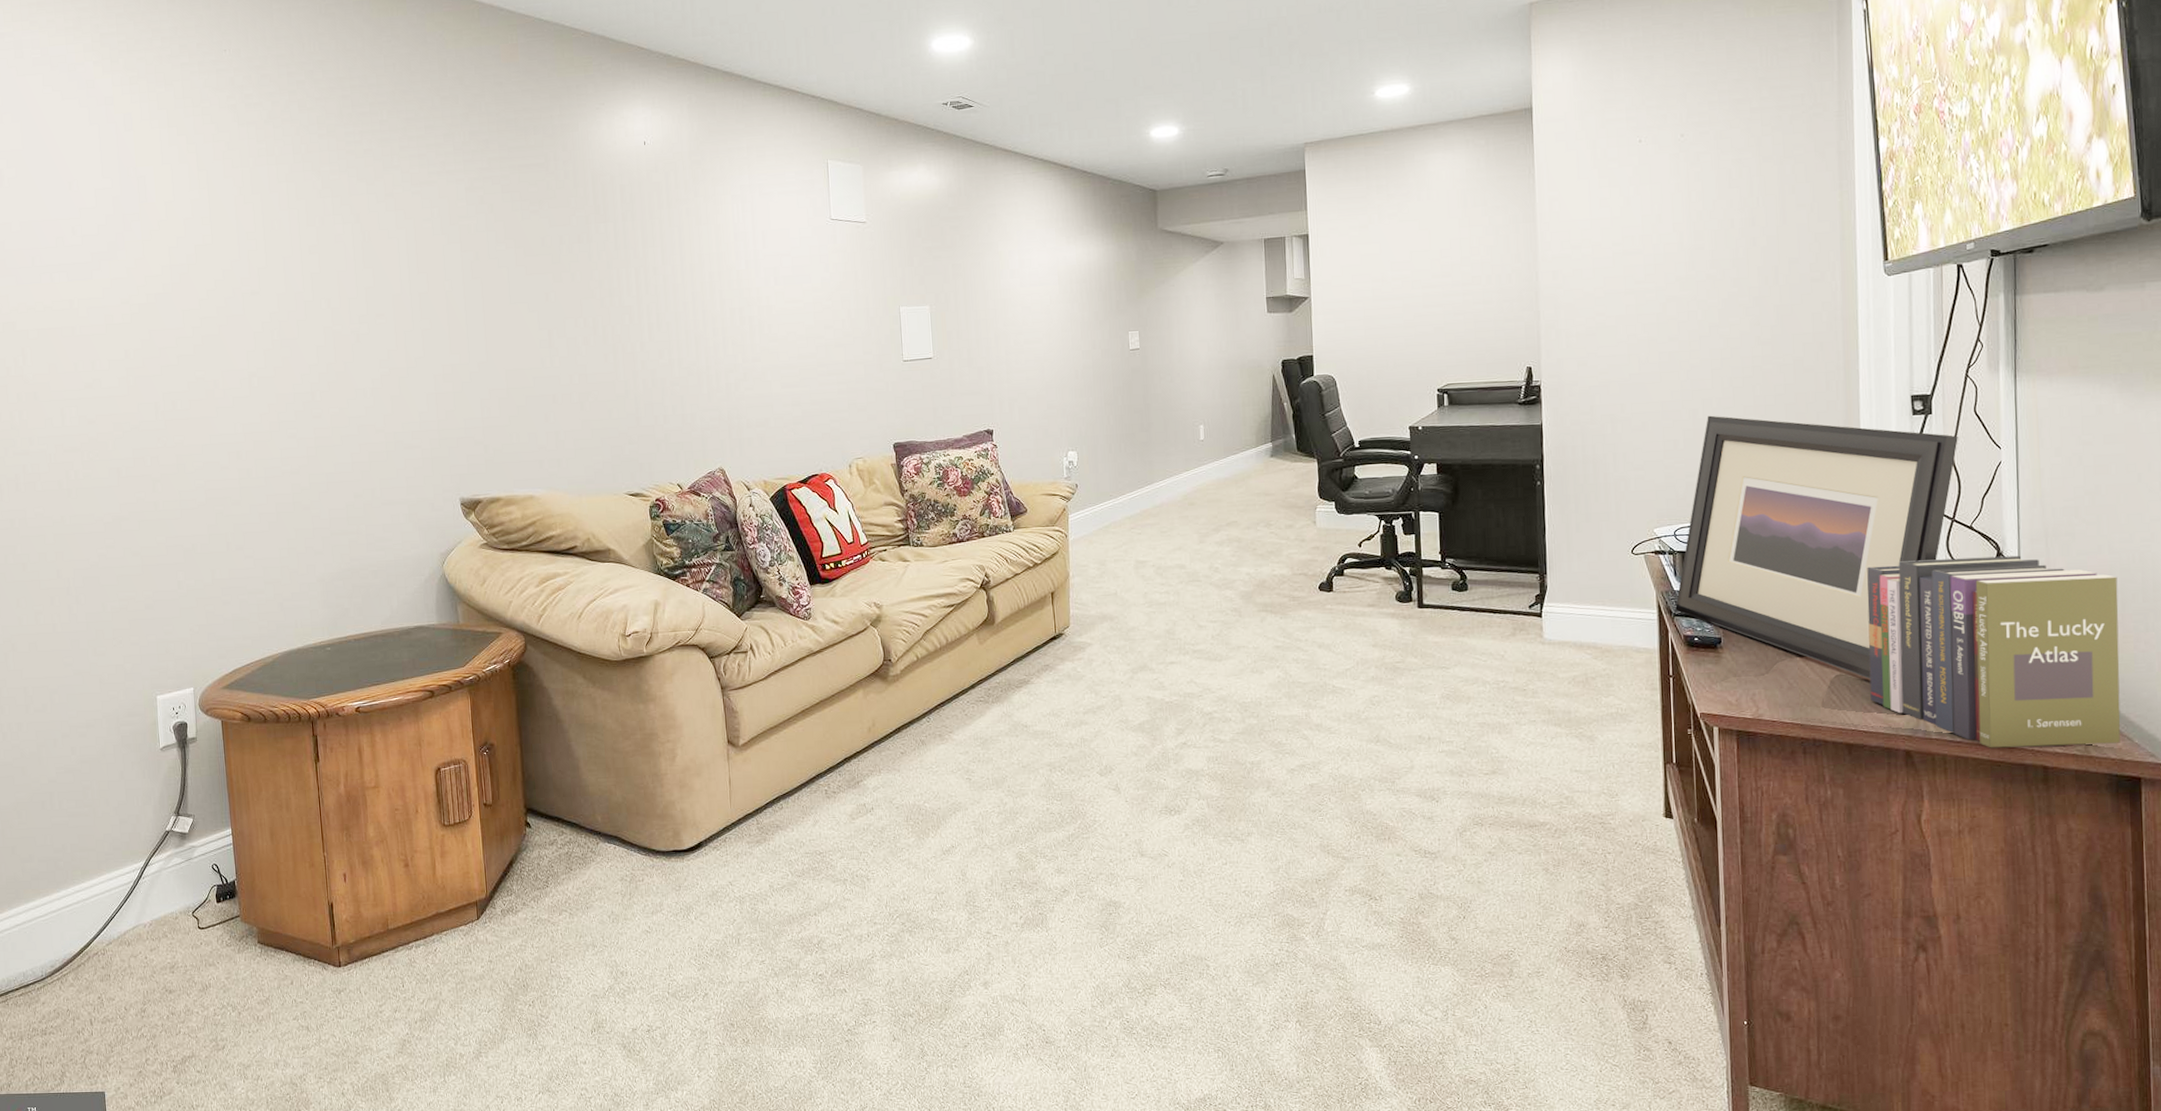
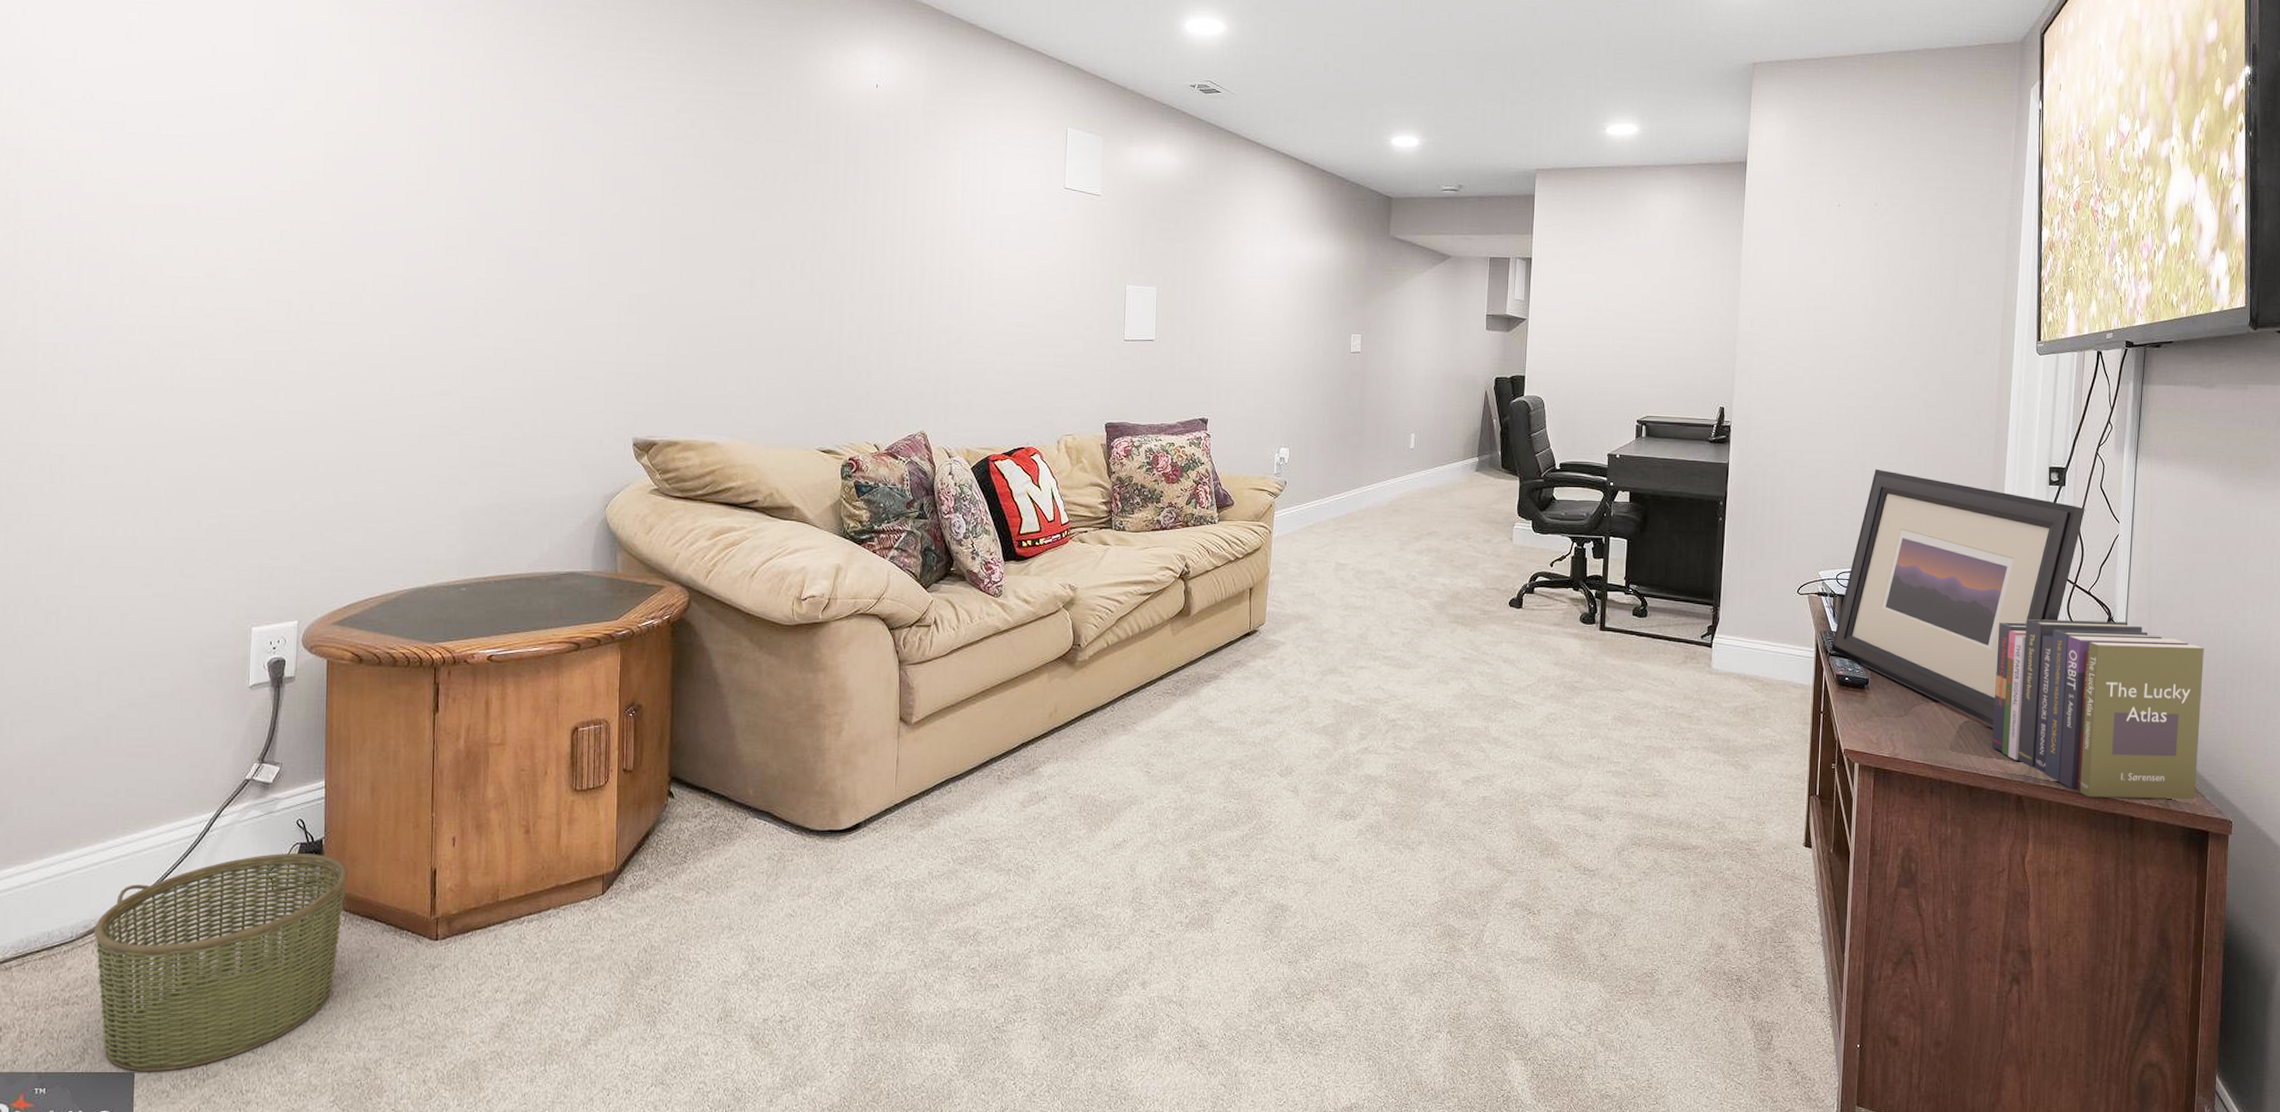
basket: none [59,893,260,1091] -> present [94,852,348,1072]

